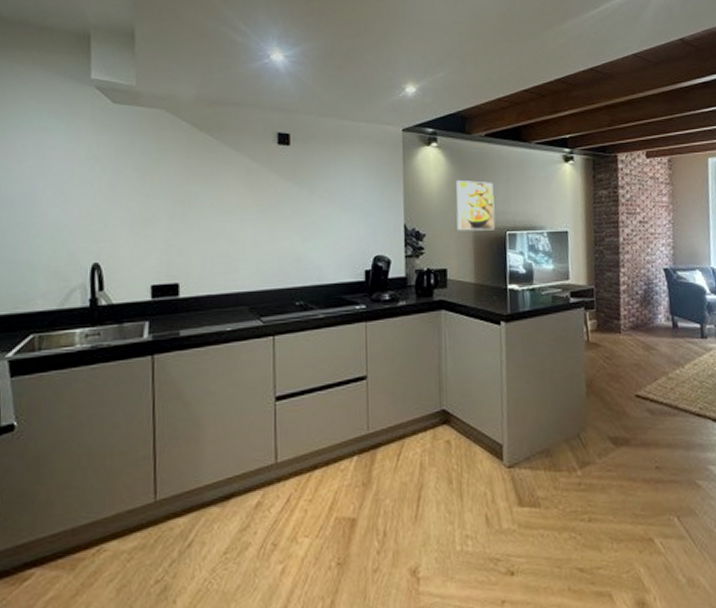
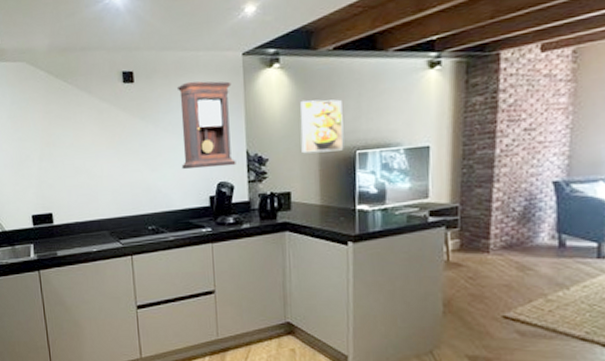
pendulum clock: none [335,150,394,241] -> present [176,81,236,170]

